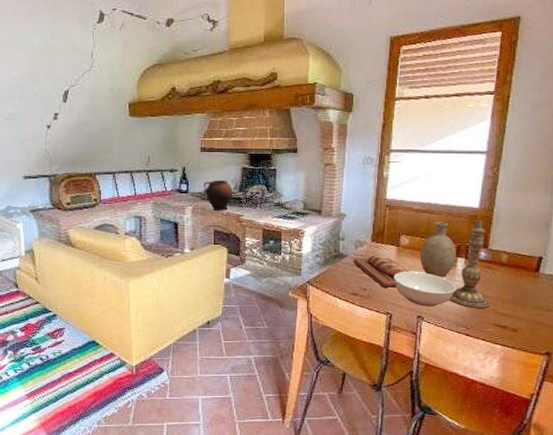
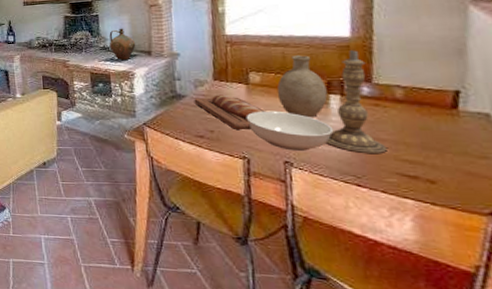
clay pot: present [203,180,234,211] -> none [28,29,58,58]
ceramic jug: none [283,185,309,217] -> present [109,28,136,60]

